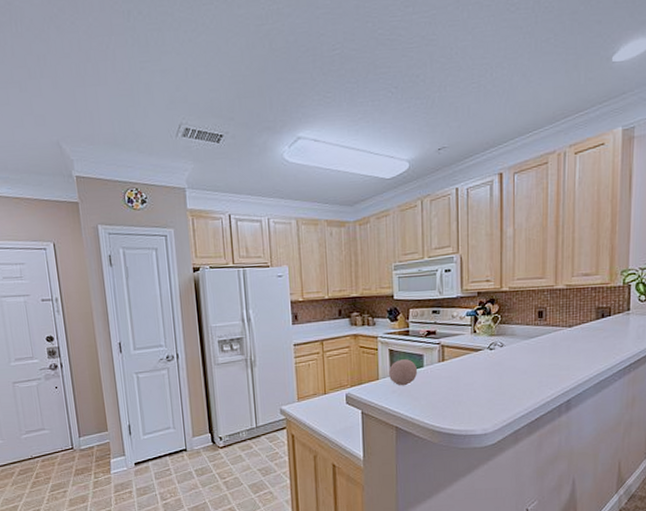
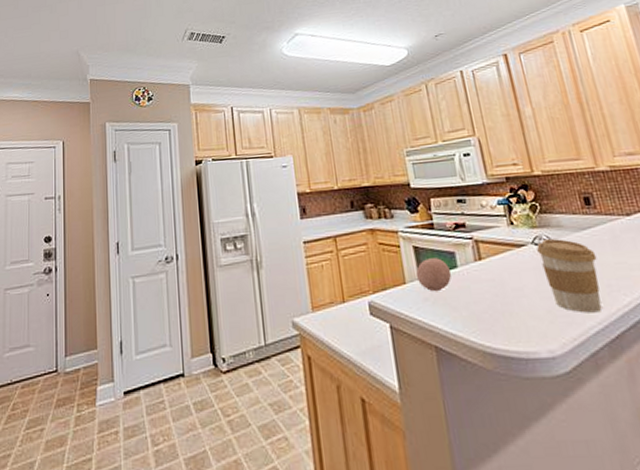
coffee cup: none [491,344,536,402] -> present [536,238,602,313]

